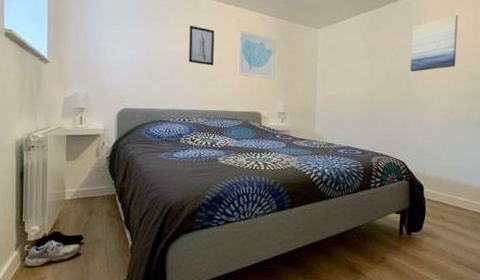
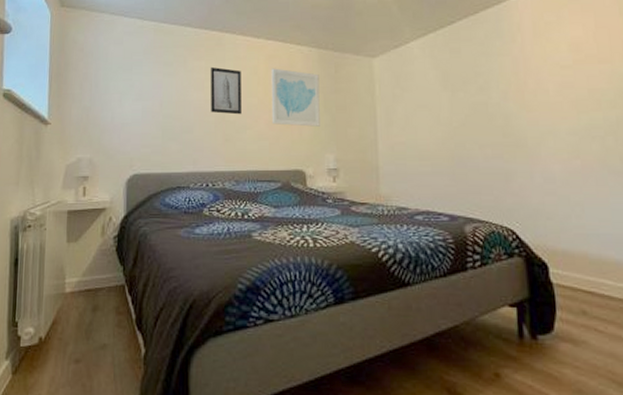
shoe: present [24,230,84,267] -> none [15,333,87,381]
wall art: present [411,14,458,72] -> none [504,22,575,104]

